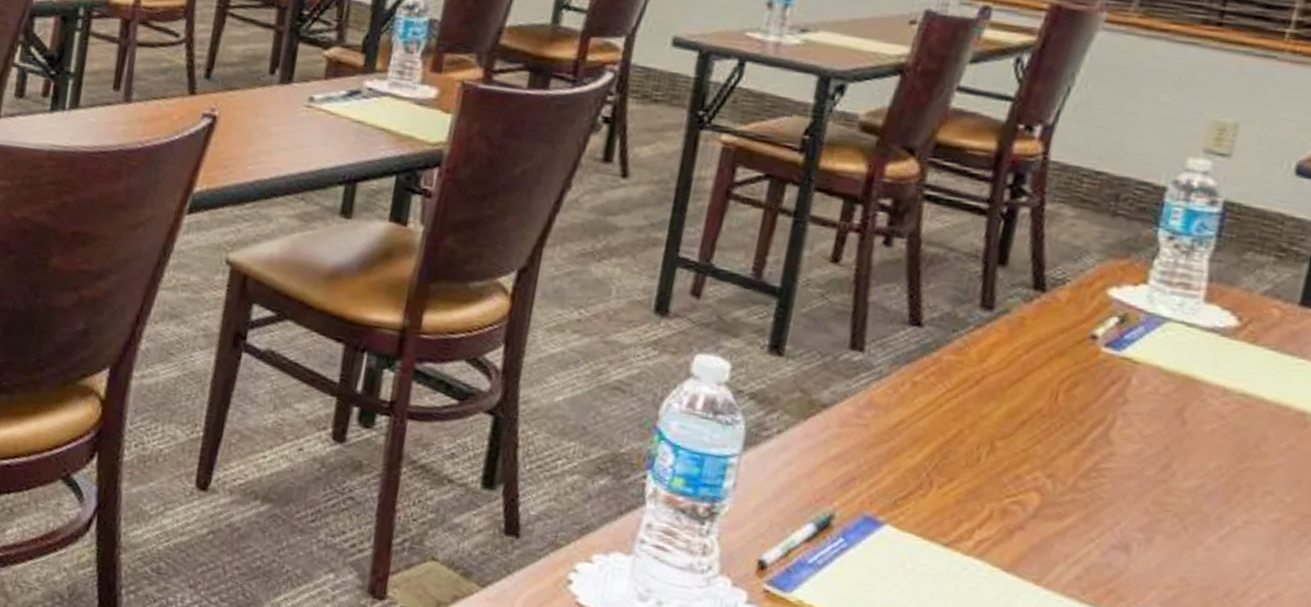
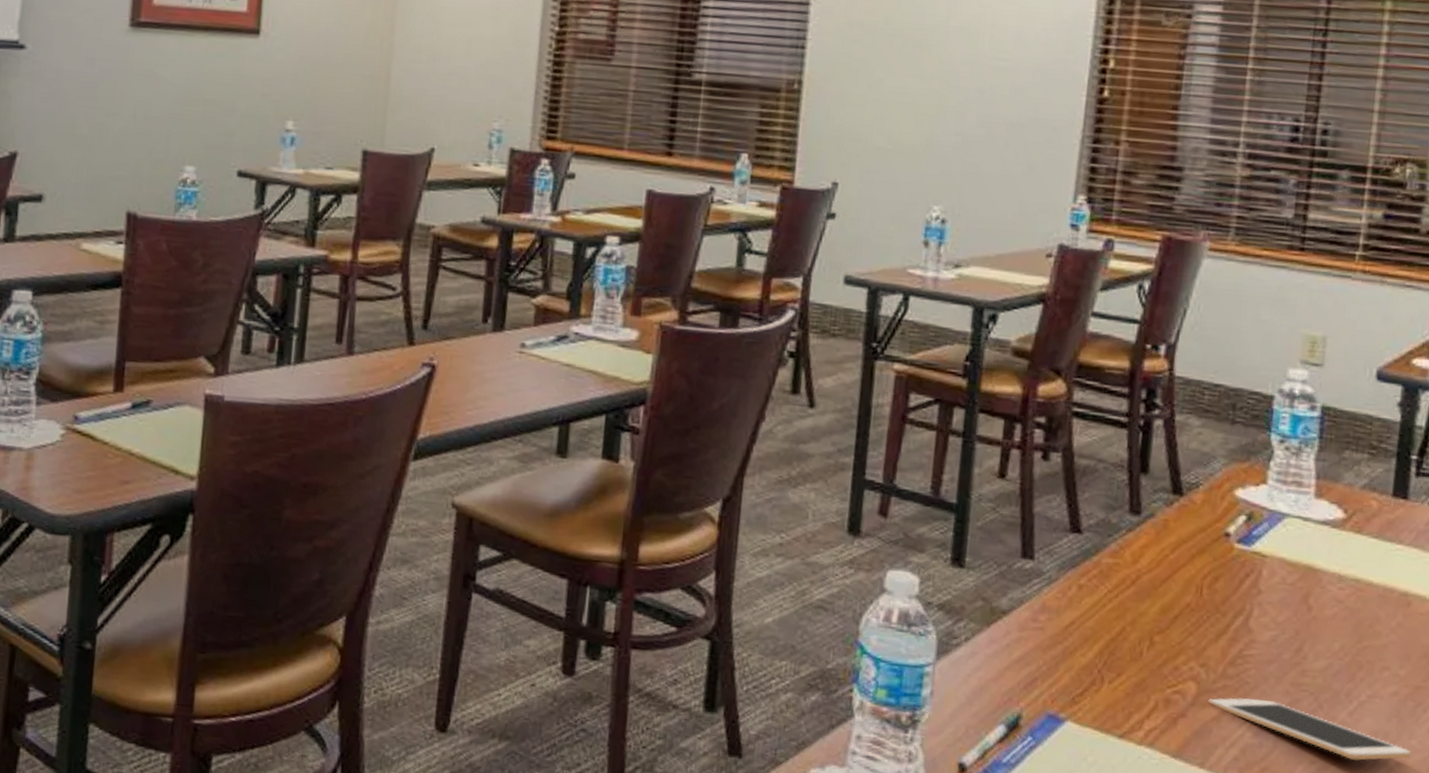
cell phone: none [1052,511,1289,592] -> present [1208,697,1411,761]

